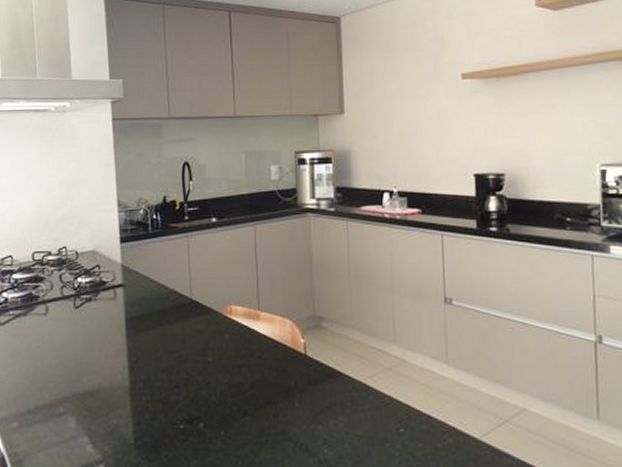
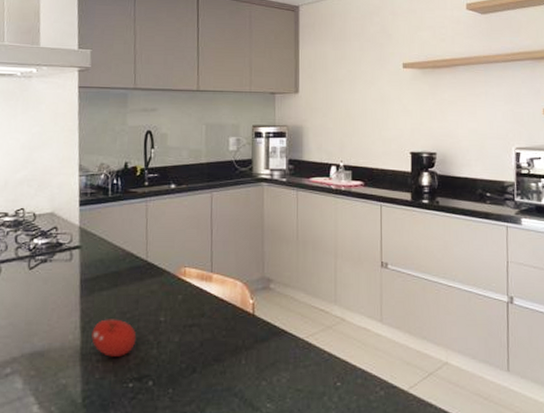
fruit: none [140,359,185,397] -> present [91,319,137,357]

